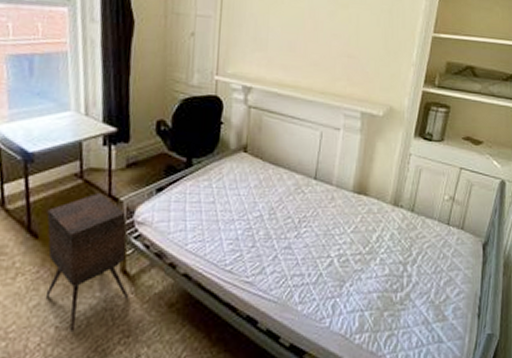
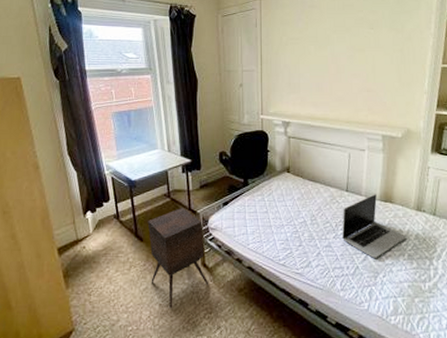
laptop: none [305,184,381,263] -> present [342,194,407,258]

